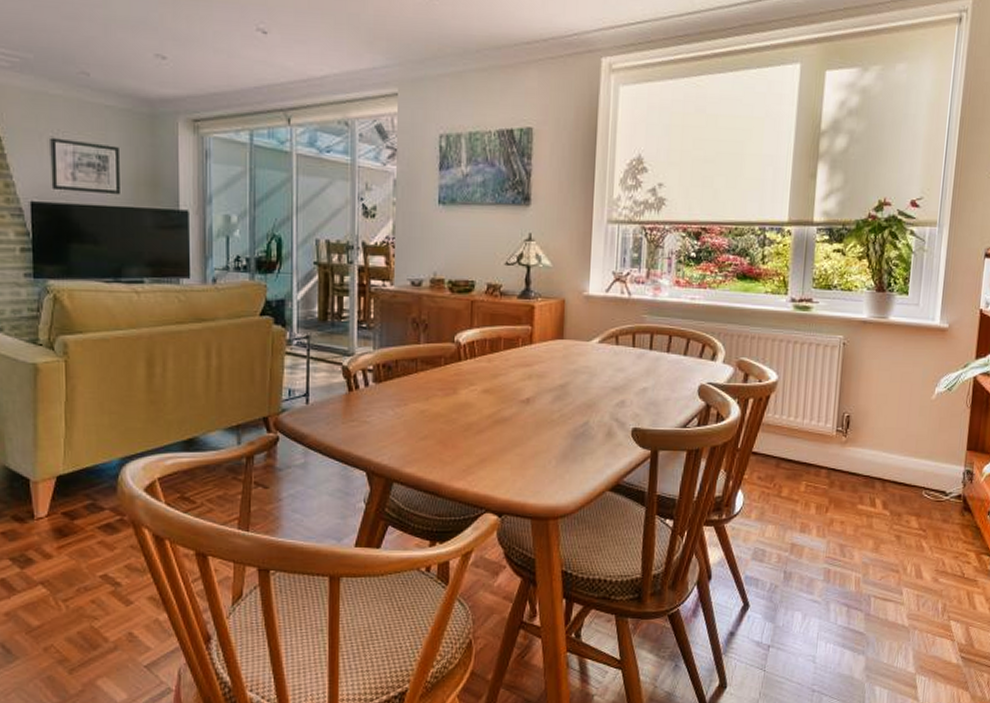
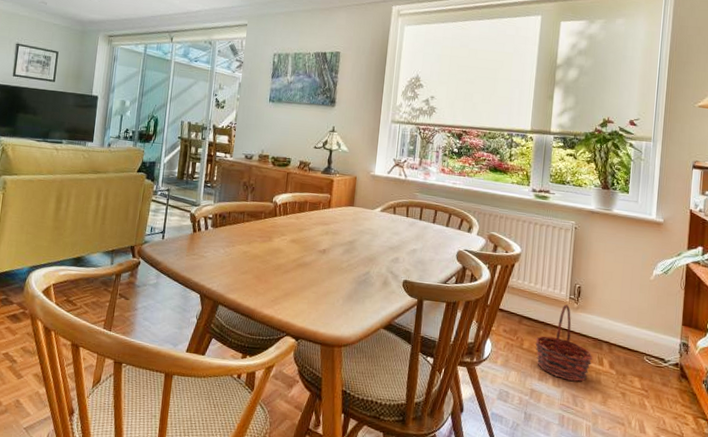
basket: none [796,439,864,528] -> present [535,304,593,382]

